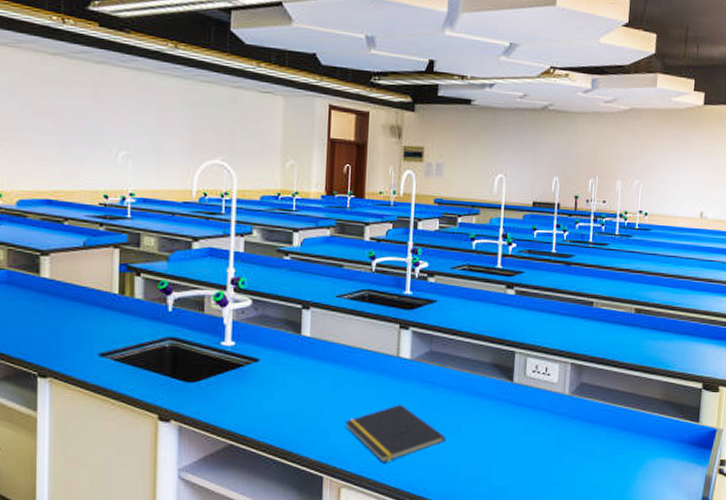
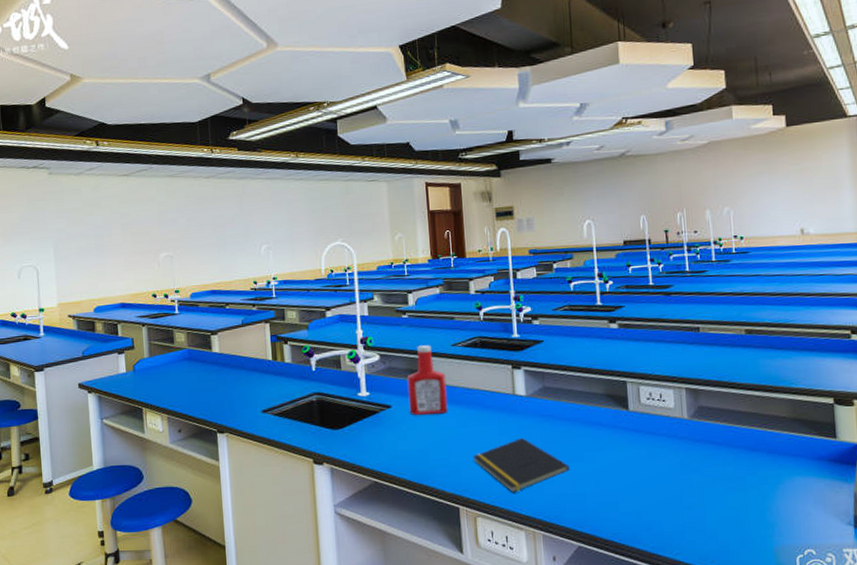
ketchup bottle: none [279,293,326,372] -> present [407,345,448,415]

